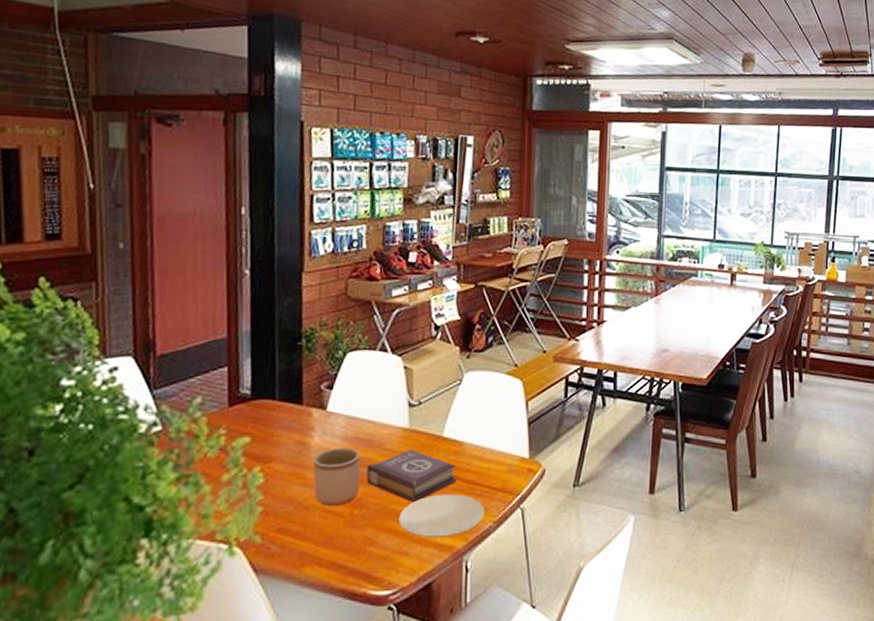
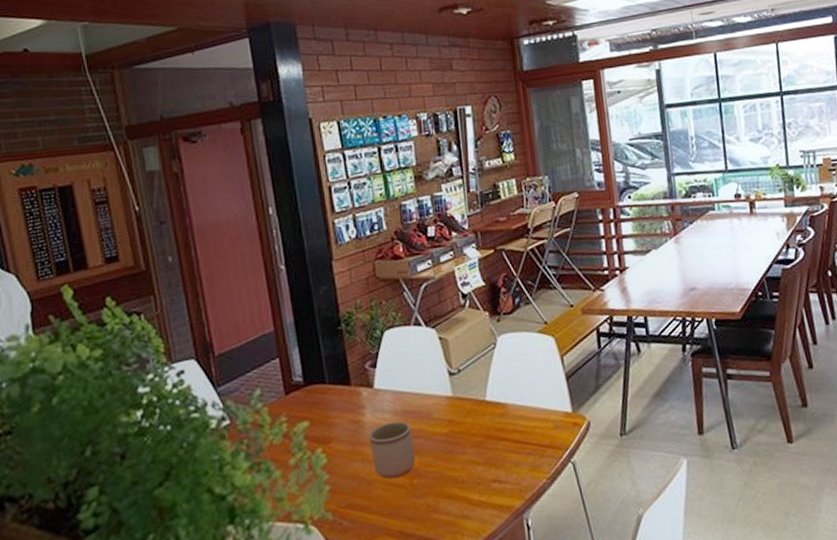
book: present [366,450,457,503] -> none [419,416,506,468]
plate: present [398,493,485,539] -> none [456,454,538,501]

